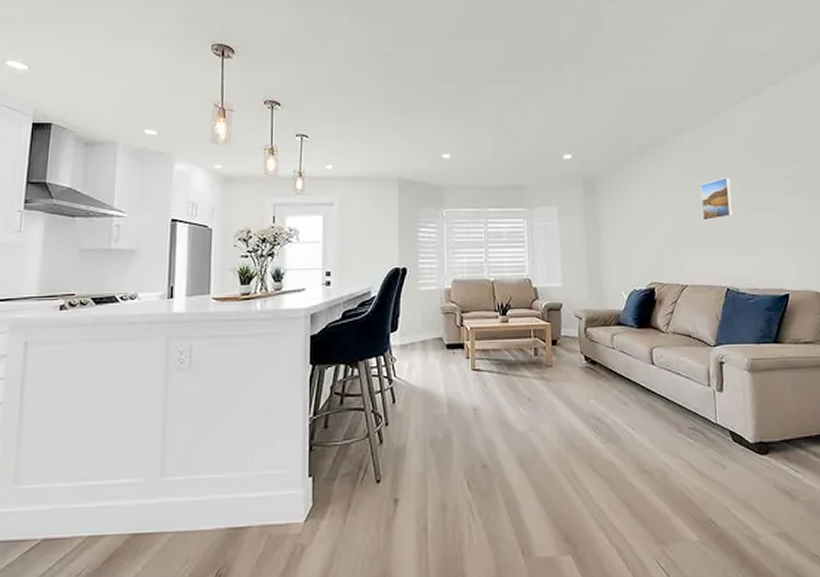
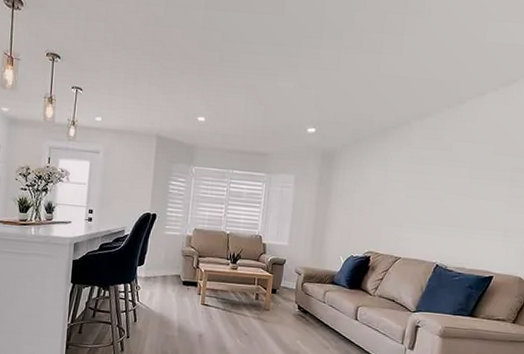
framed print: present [701,176,734,221] -> none [426,164,462,203]

